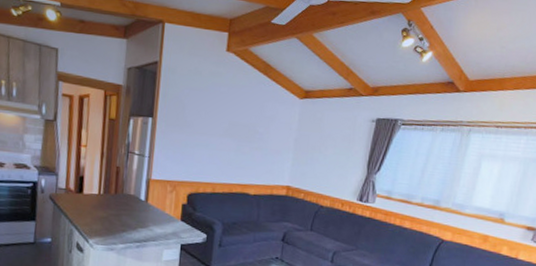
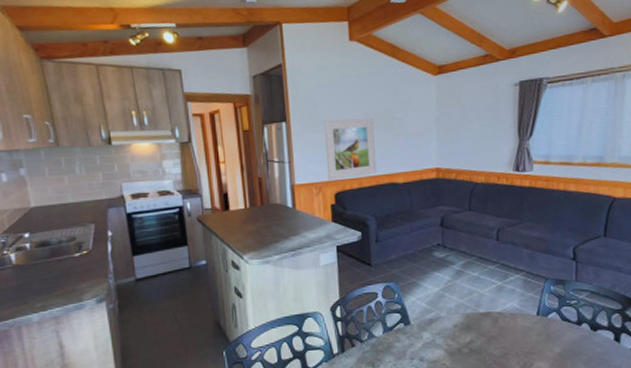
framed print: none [184,122,237,182] -> present [324,117,377,180]

